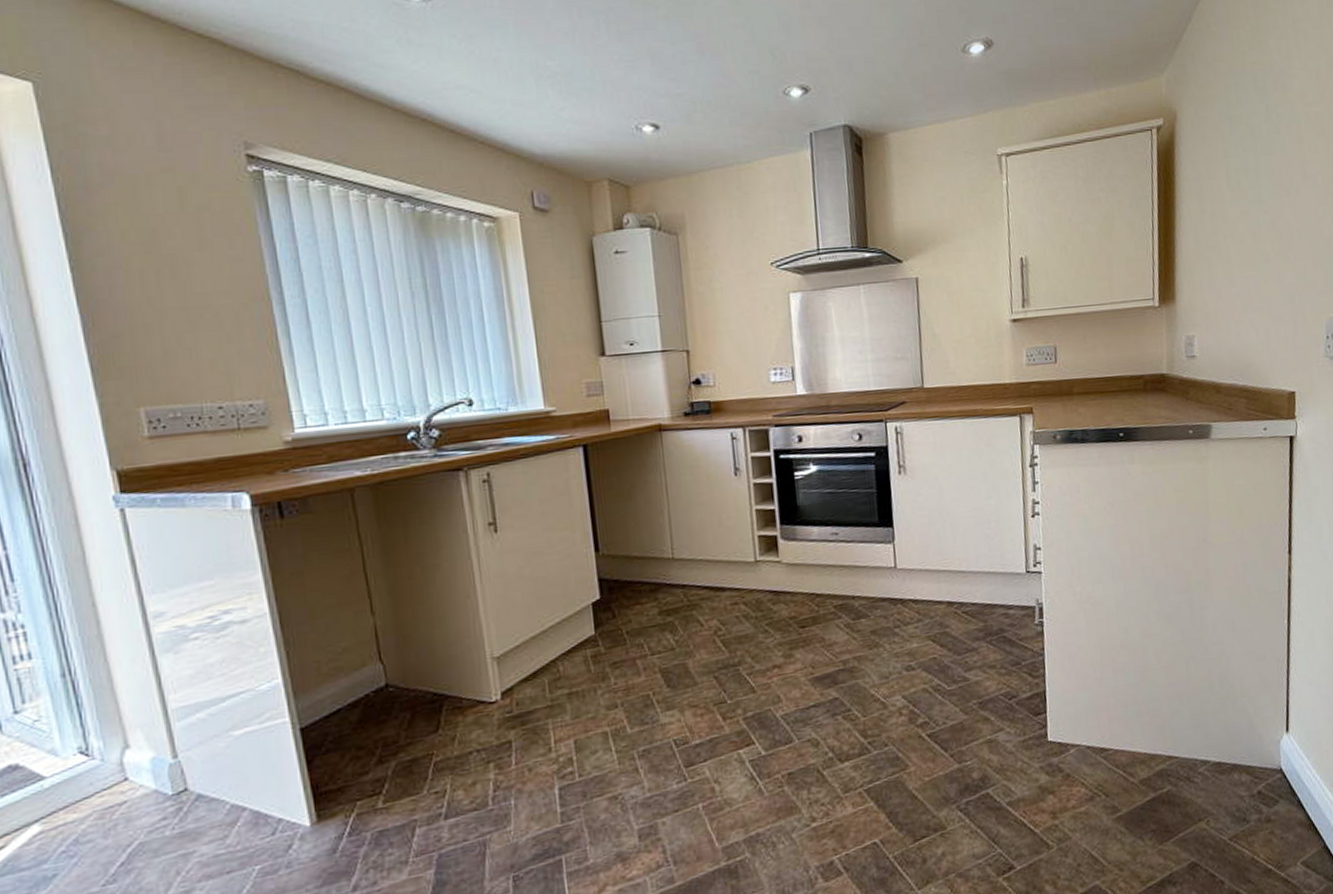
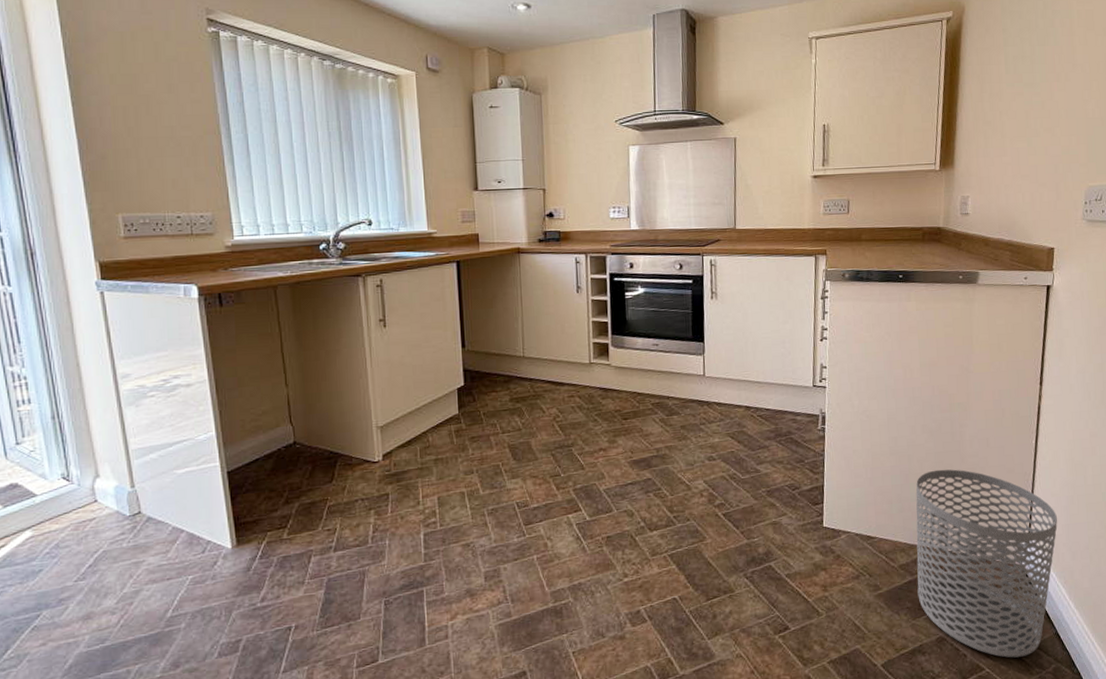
waste bin: none [1153,660,1319,881] -> present [916,469,1058,658]

